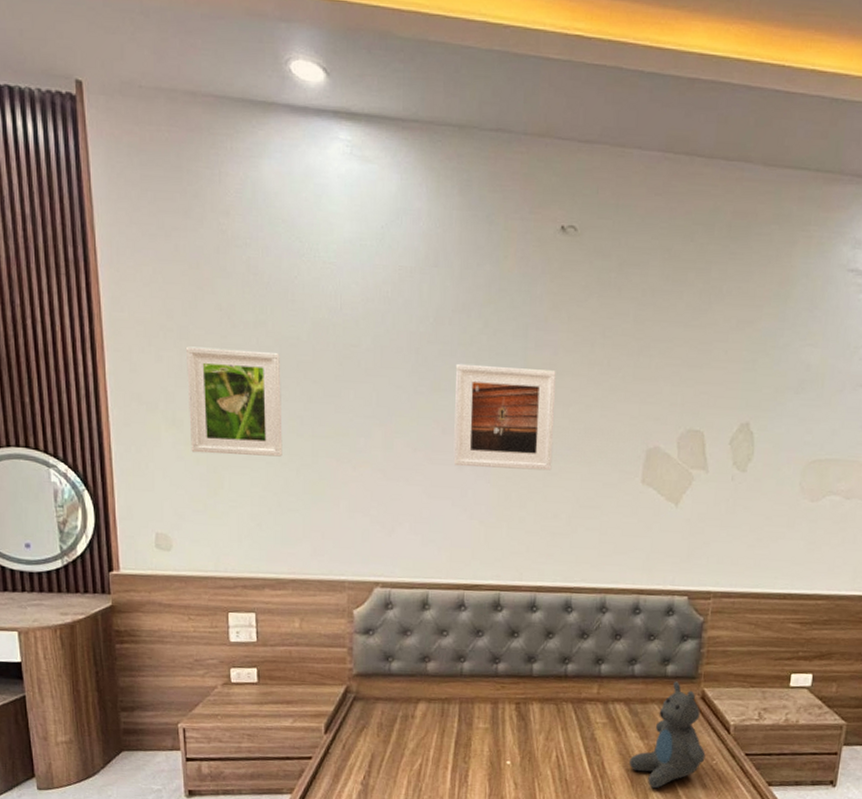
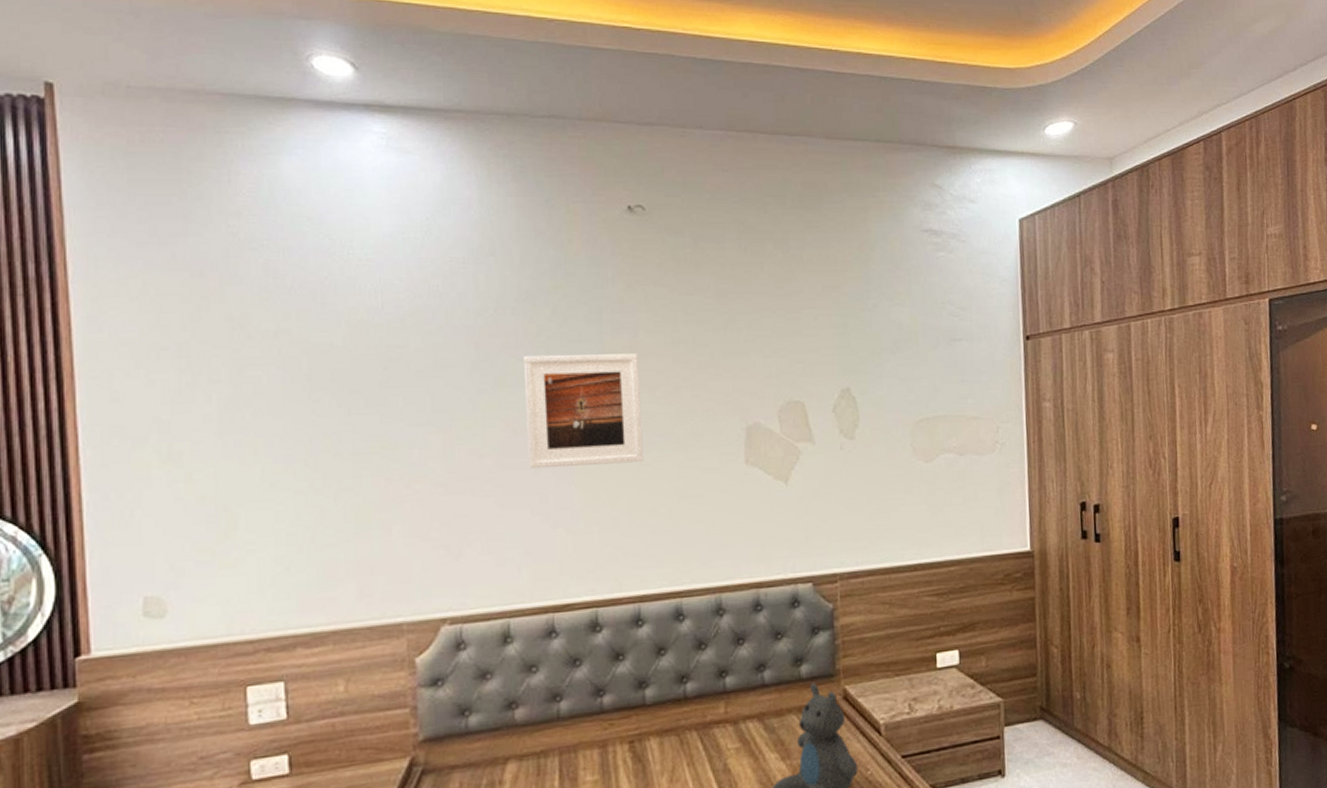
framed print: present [187,346,283,457] -> none [187,363,315,491]

